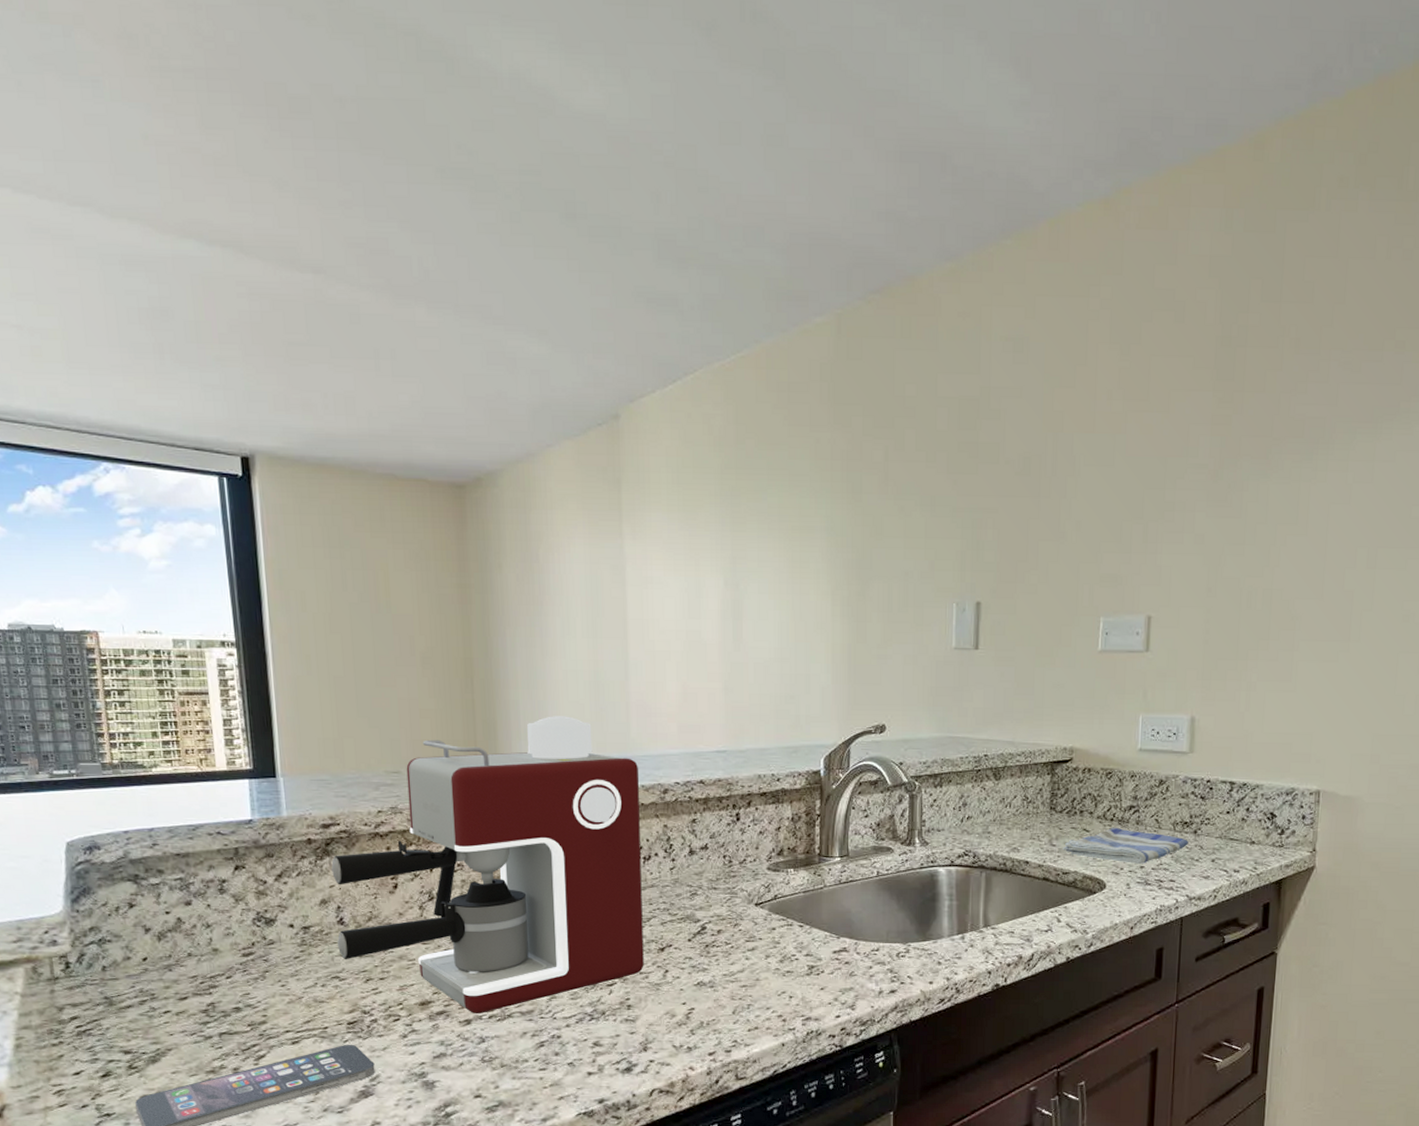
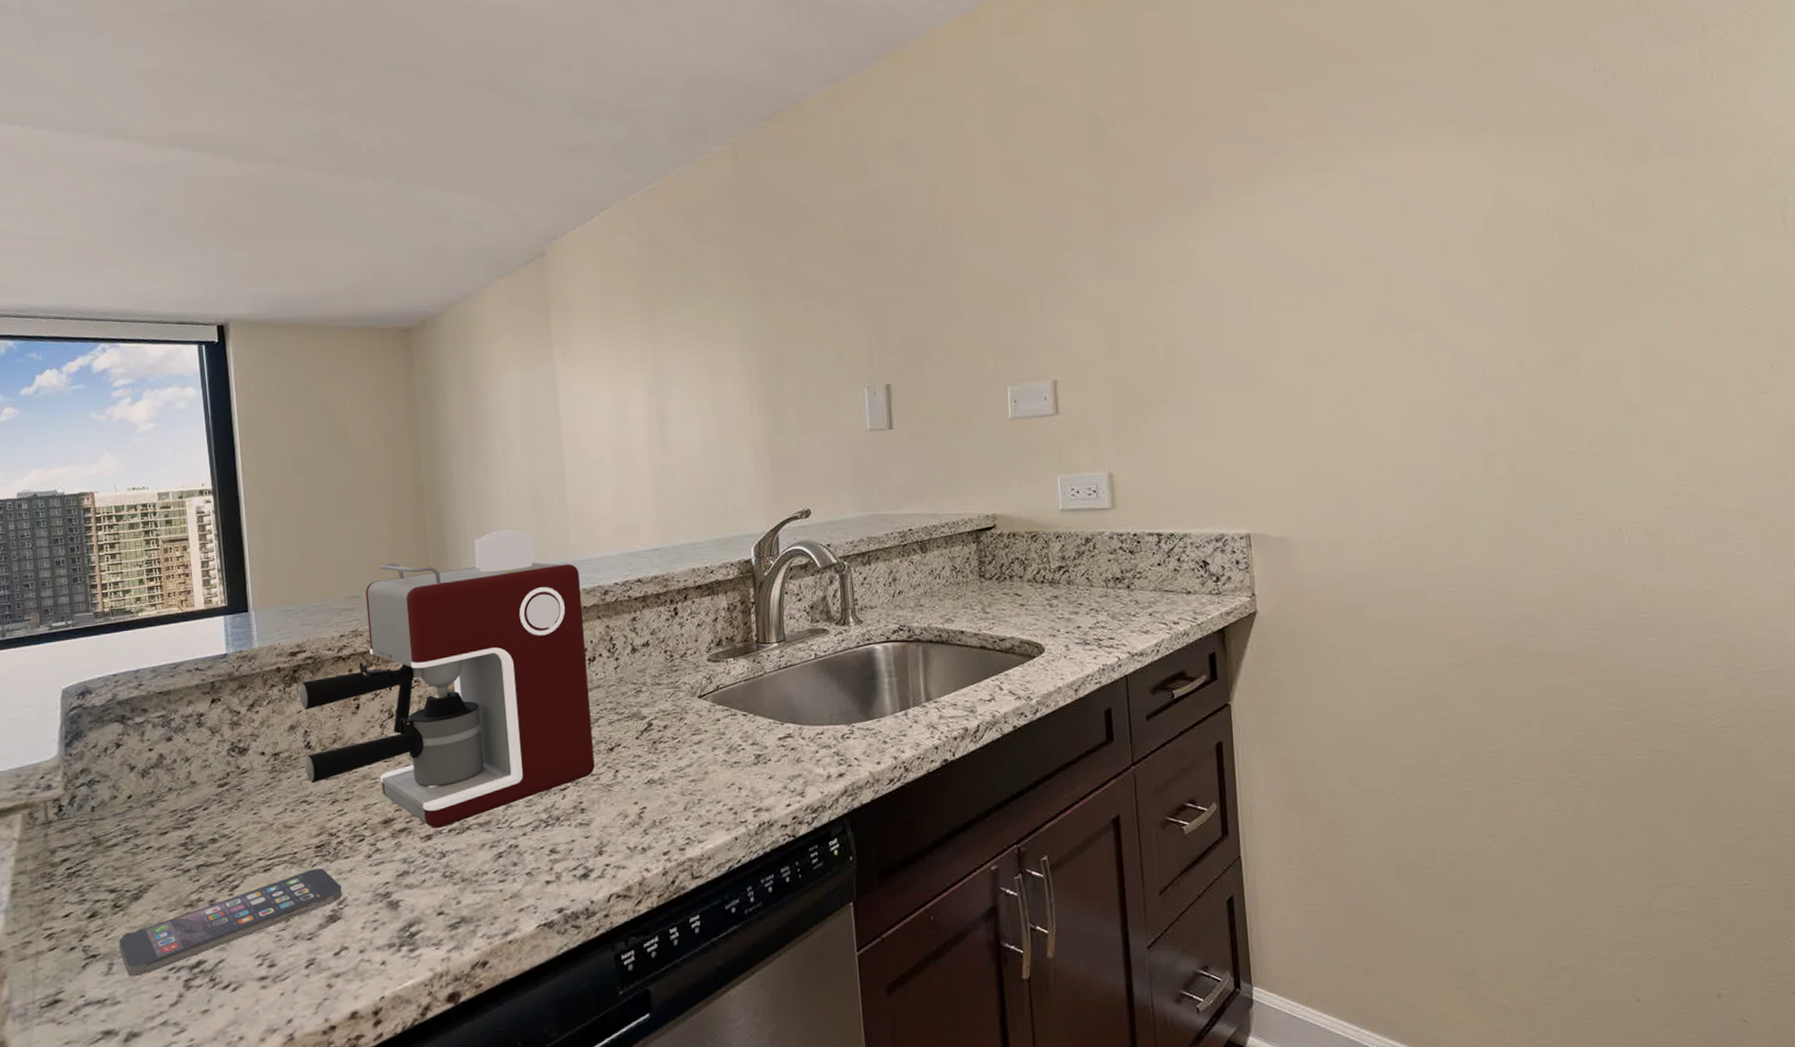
dish towel: present [1063,827,1188,865] -> none [996,589,1123,625]

